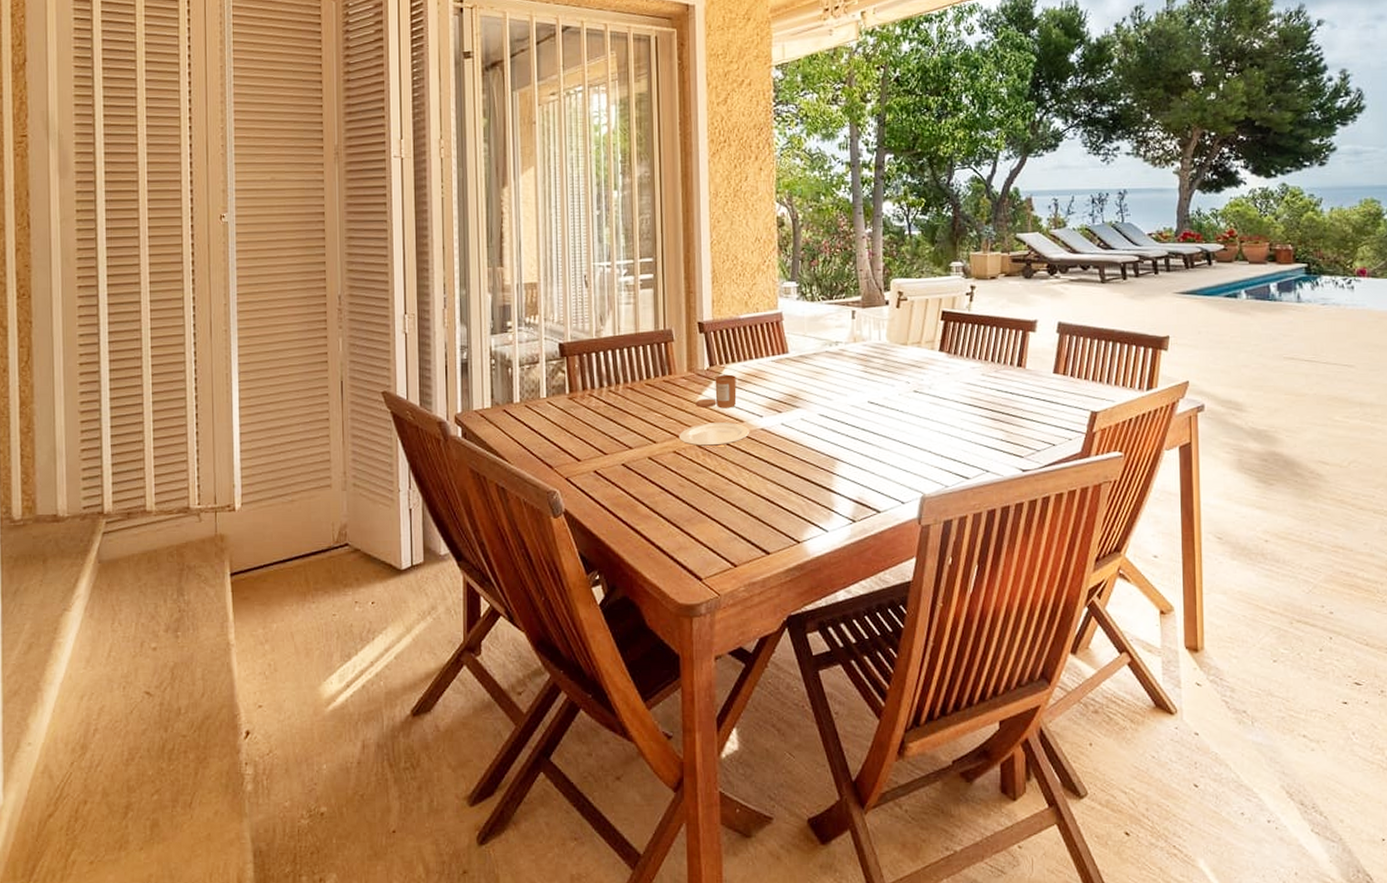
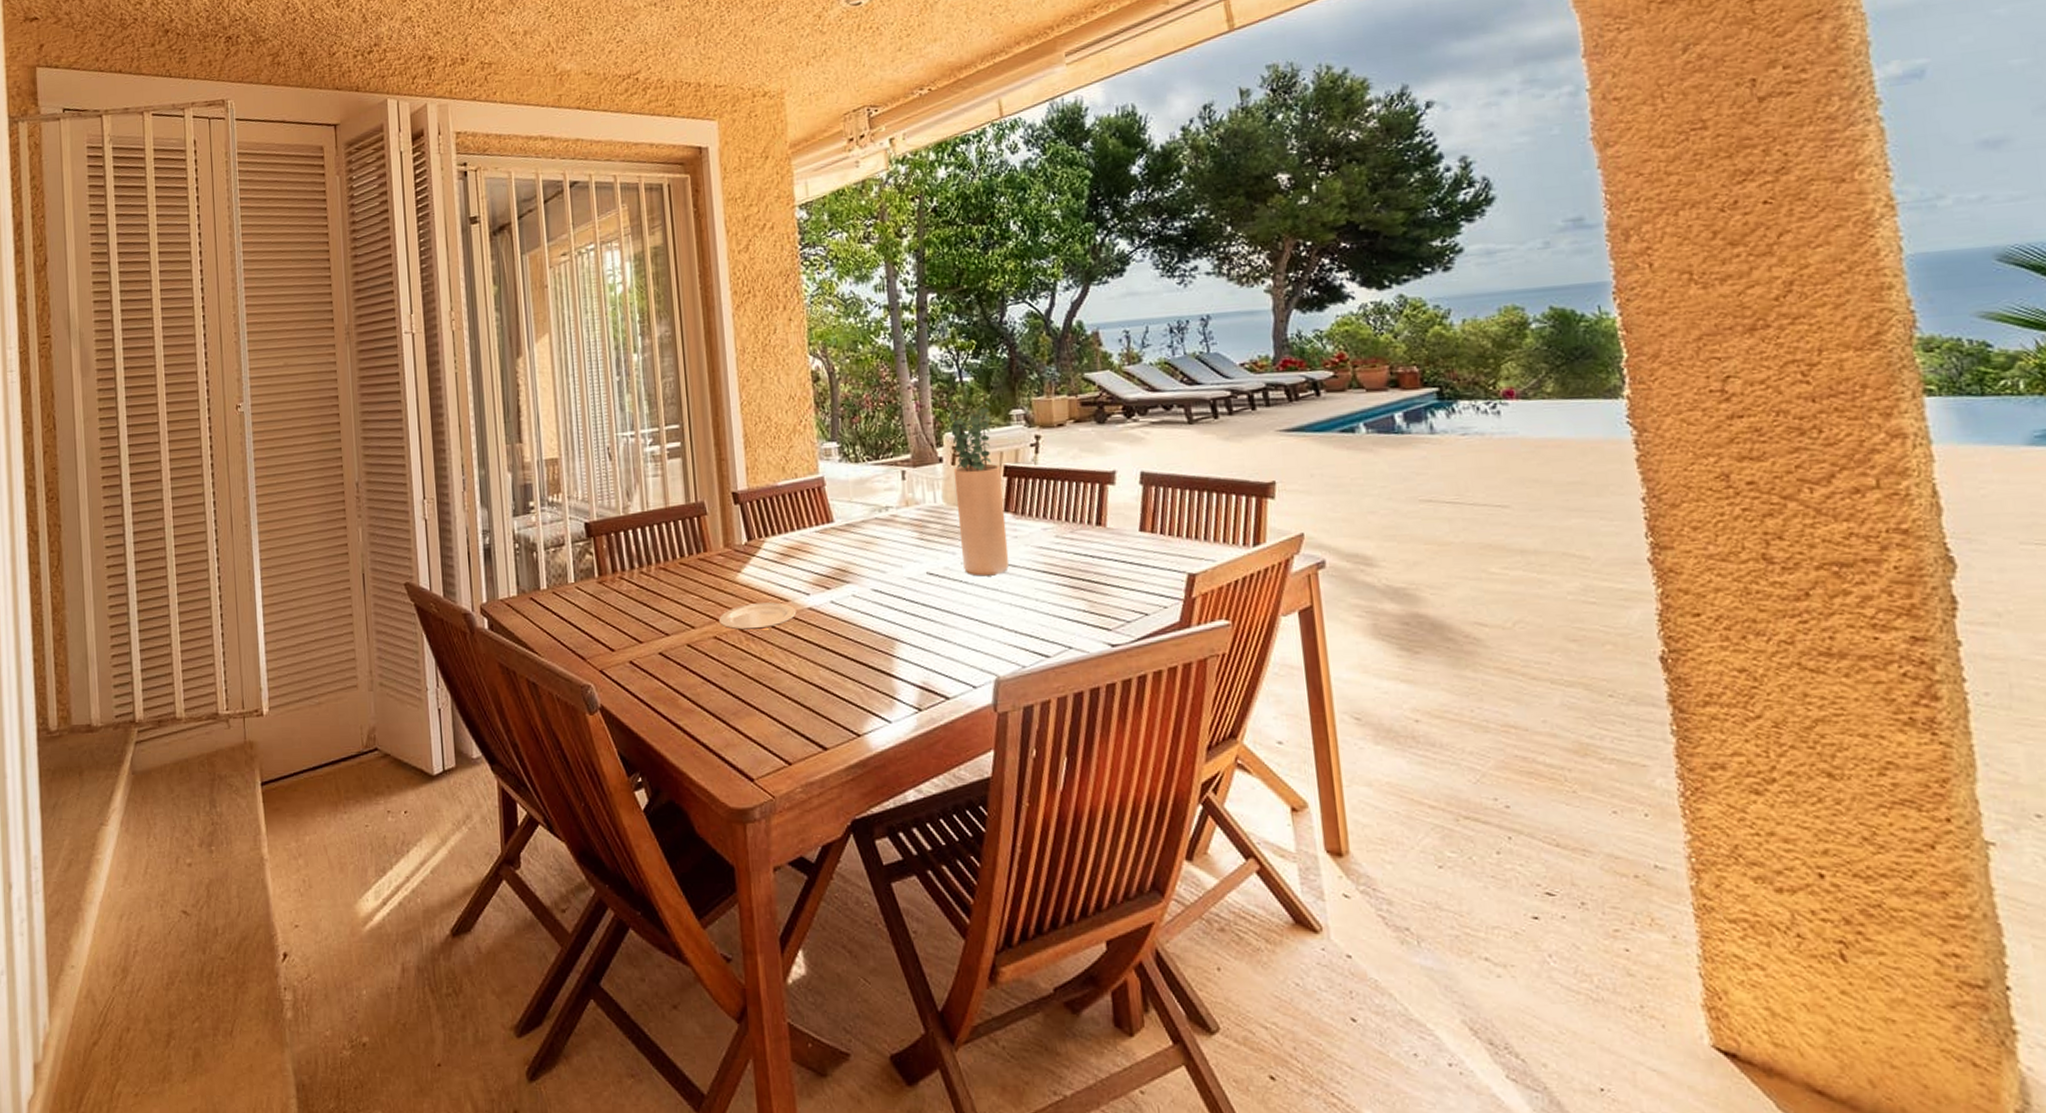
candle: present [695,374,737,409] -> none [734,548,780,587]
vase: none [897,245,941,407] -> present [950,392,1010,577]

